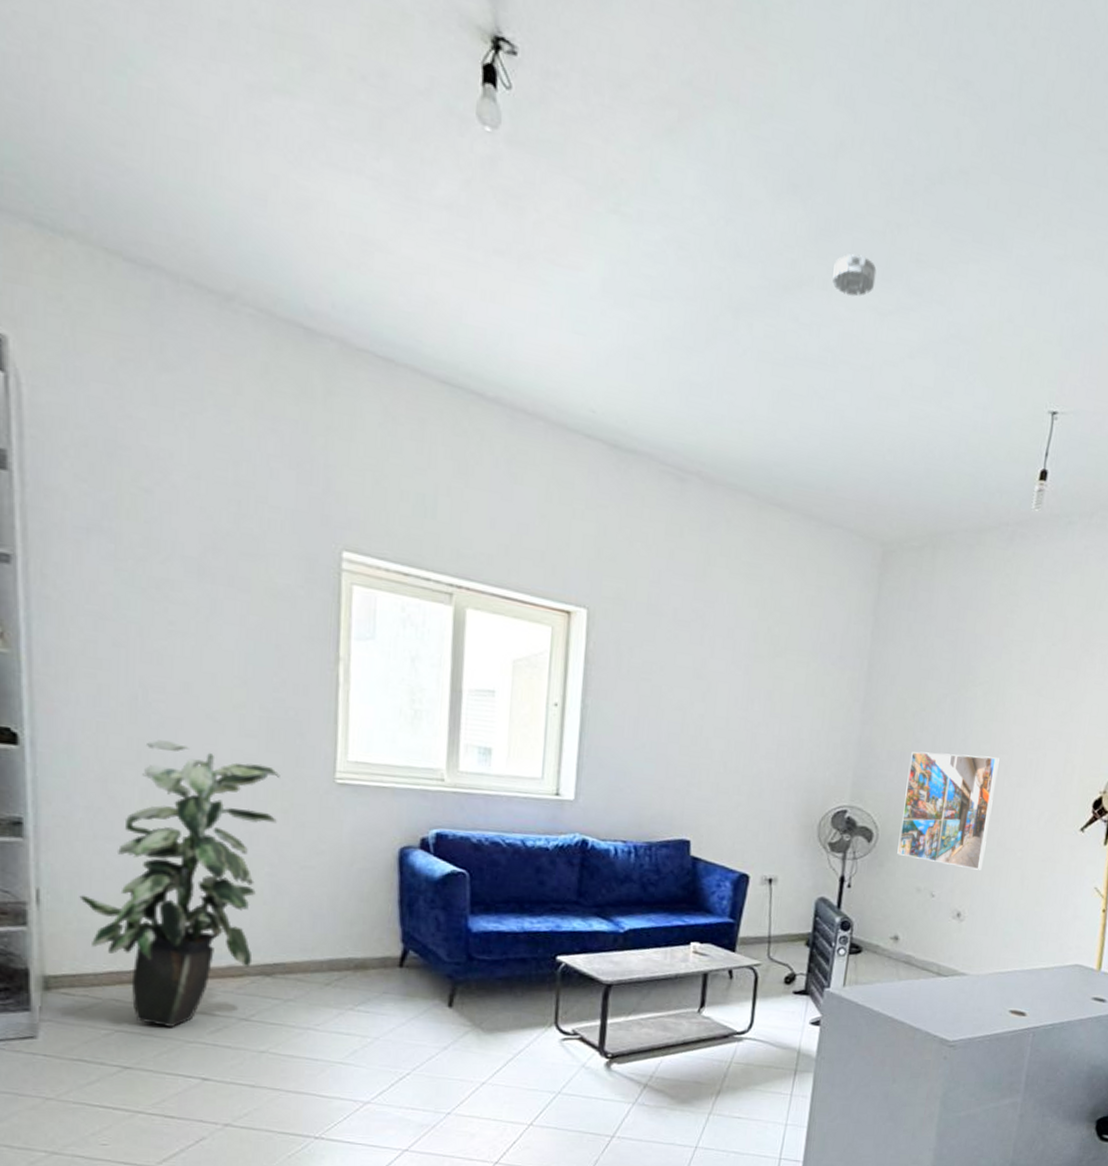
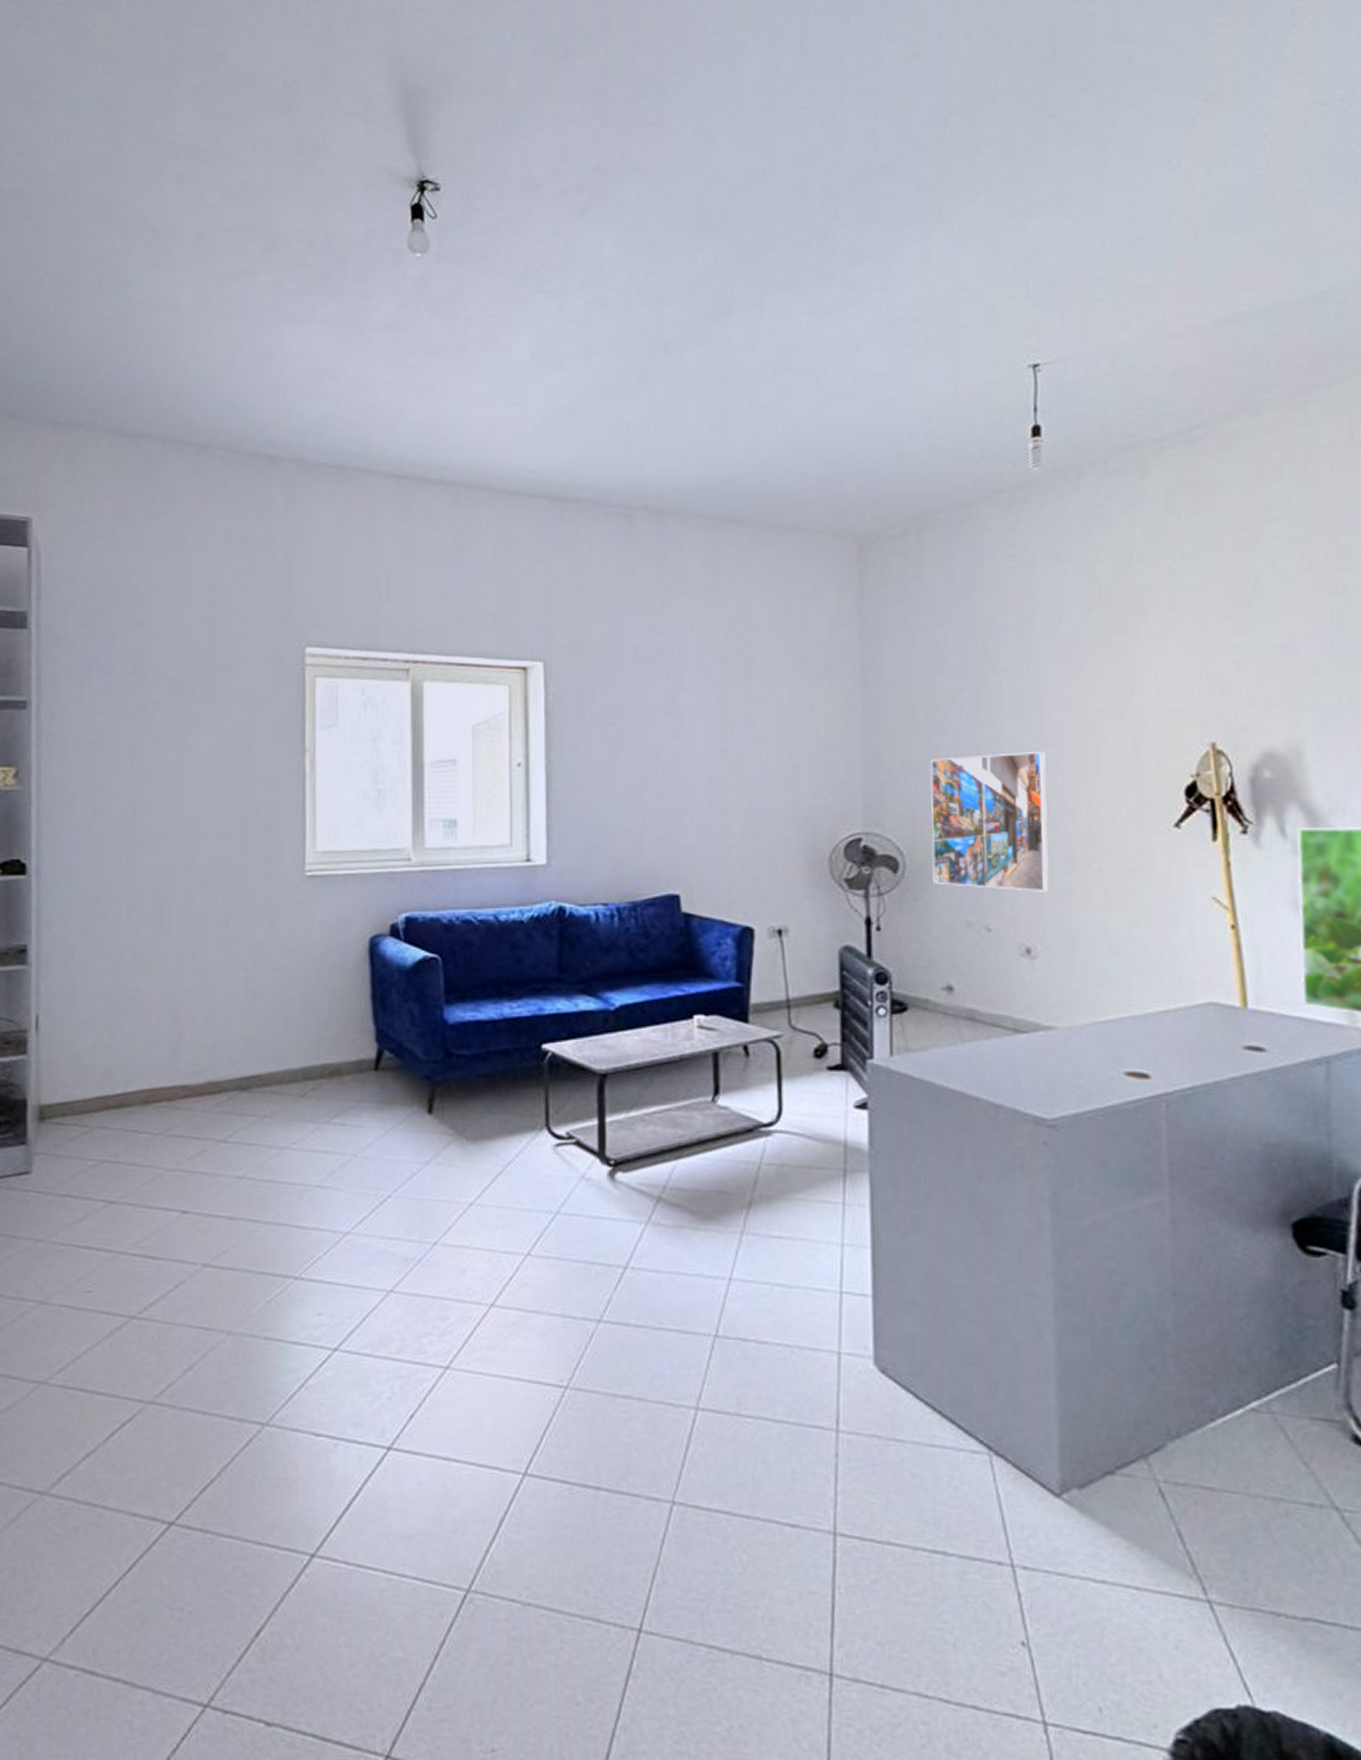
indoor plant: present [79,740,280,1027] -> none [72,854,253,1154]
smoke detector: present [832,253,877,297] -> none [761,268,807,307]

